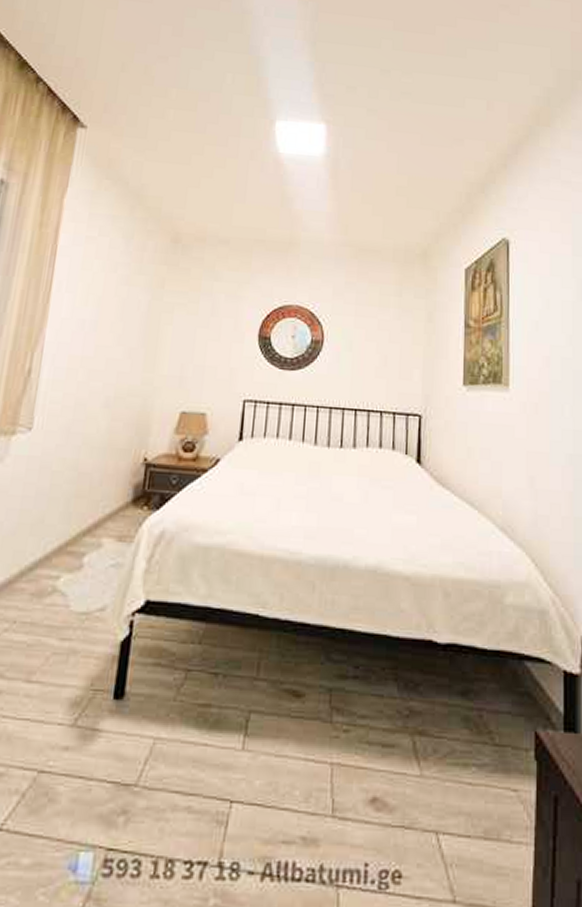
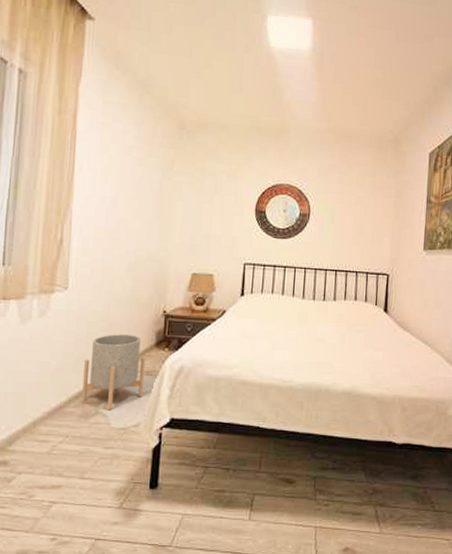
planter: none [37,487,120,588] -> present [82,334,146,411]

